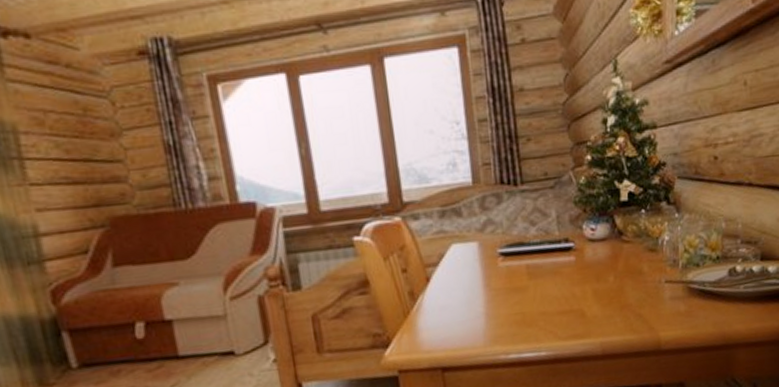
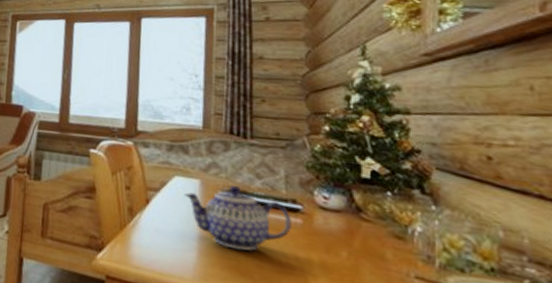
teapot: none [463,239,567,304] -> present [184,186,292,251]

